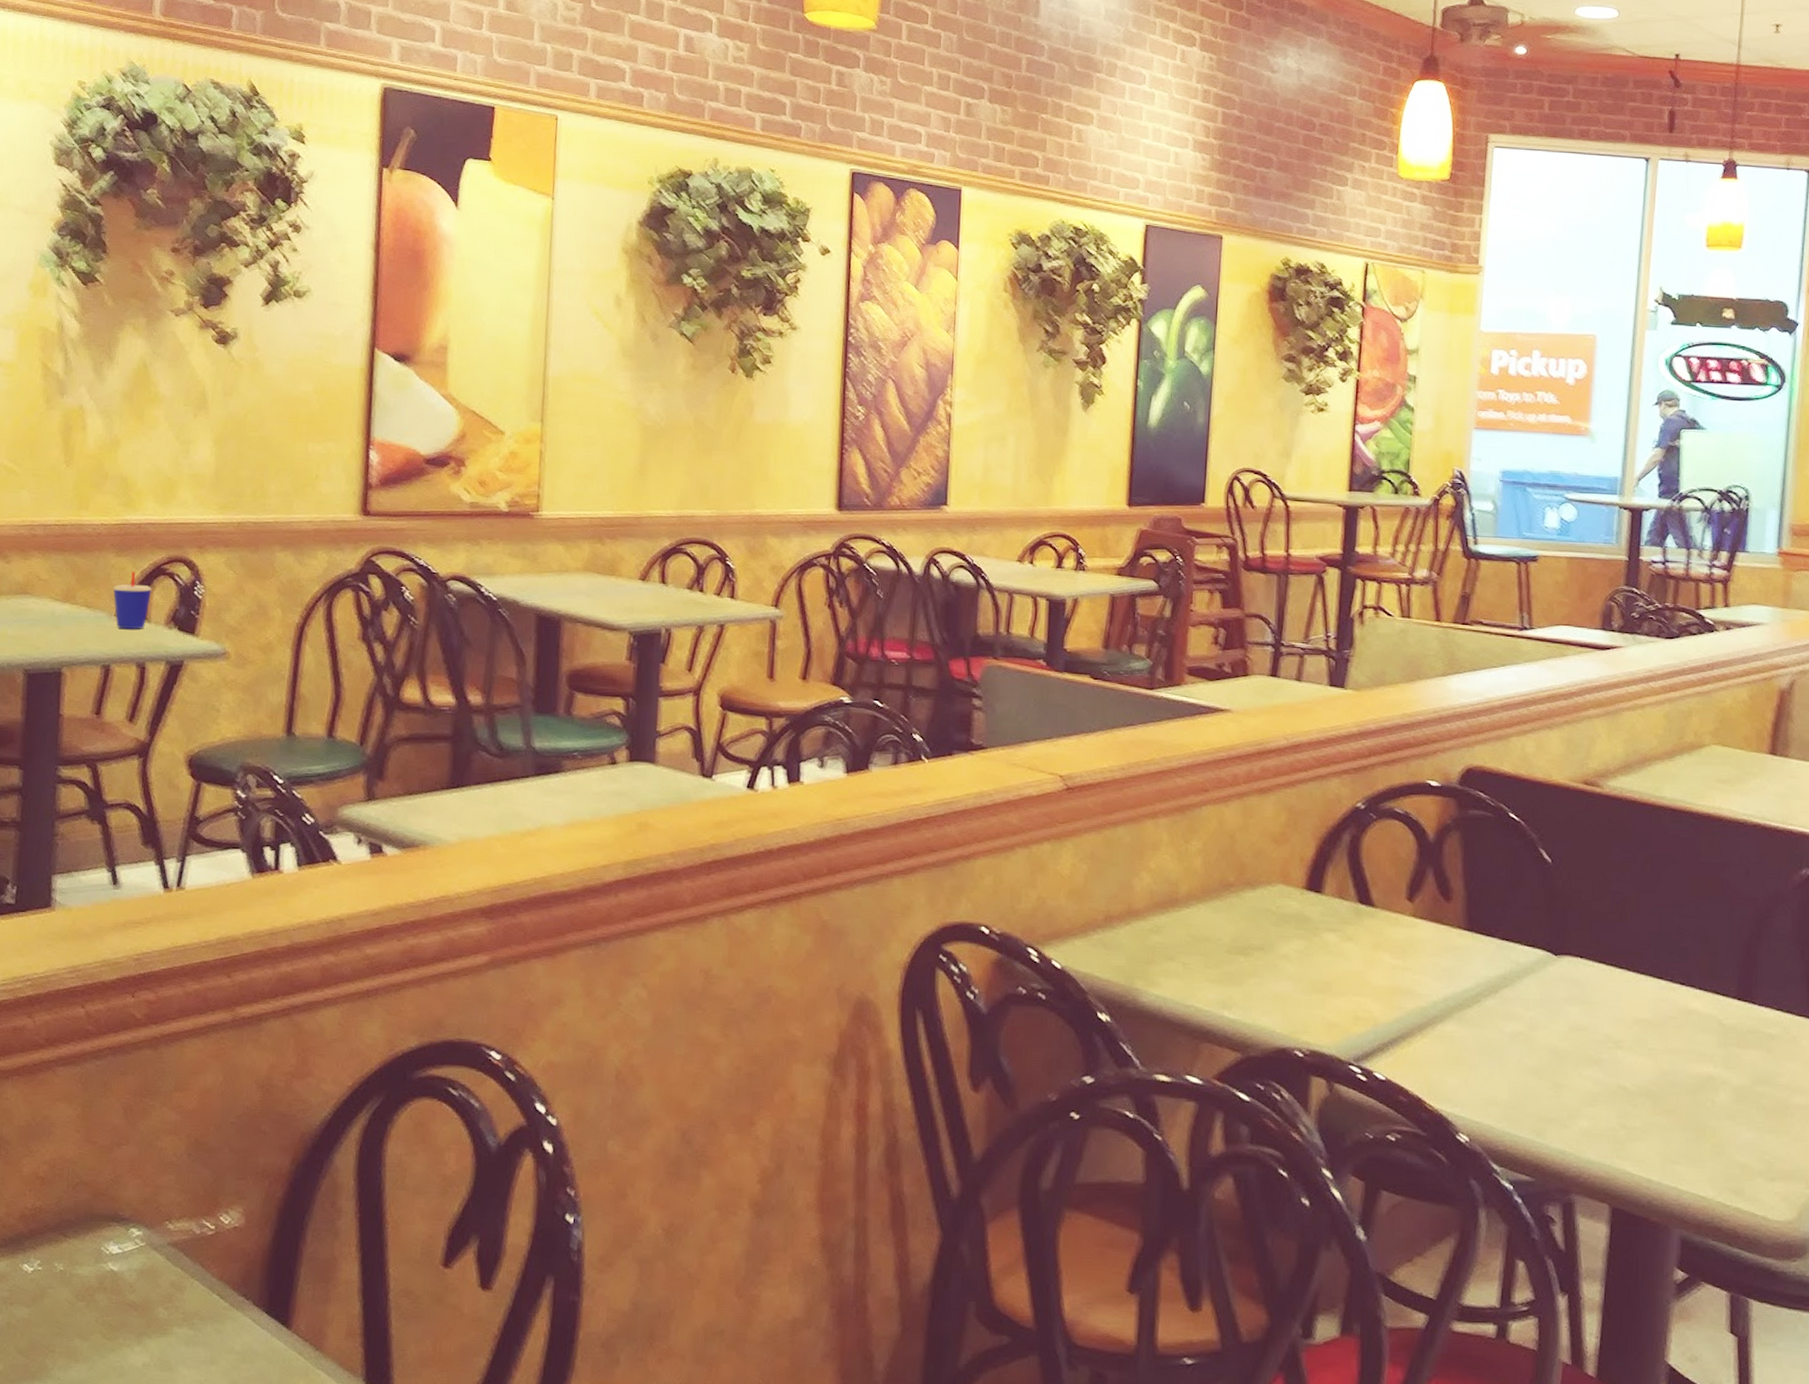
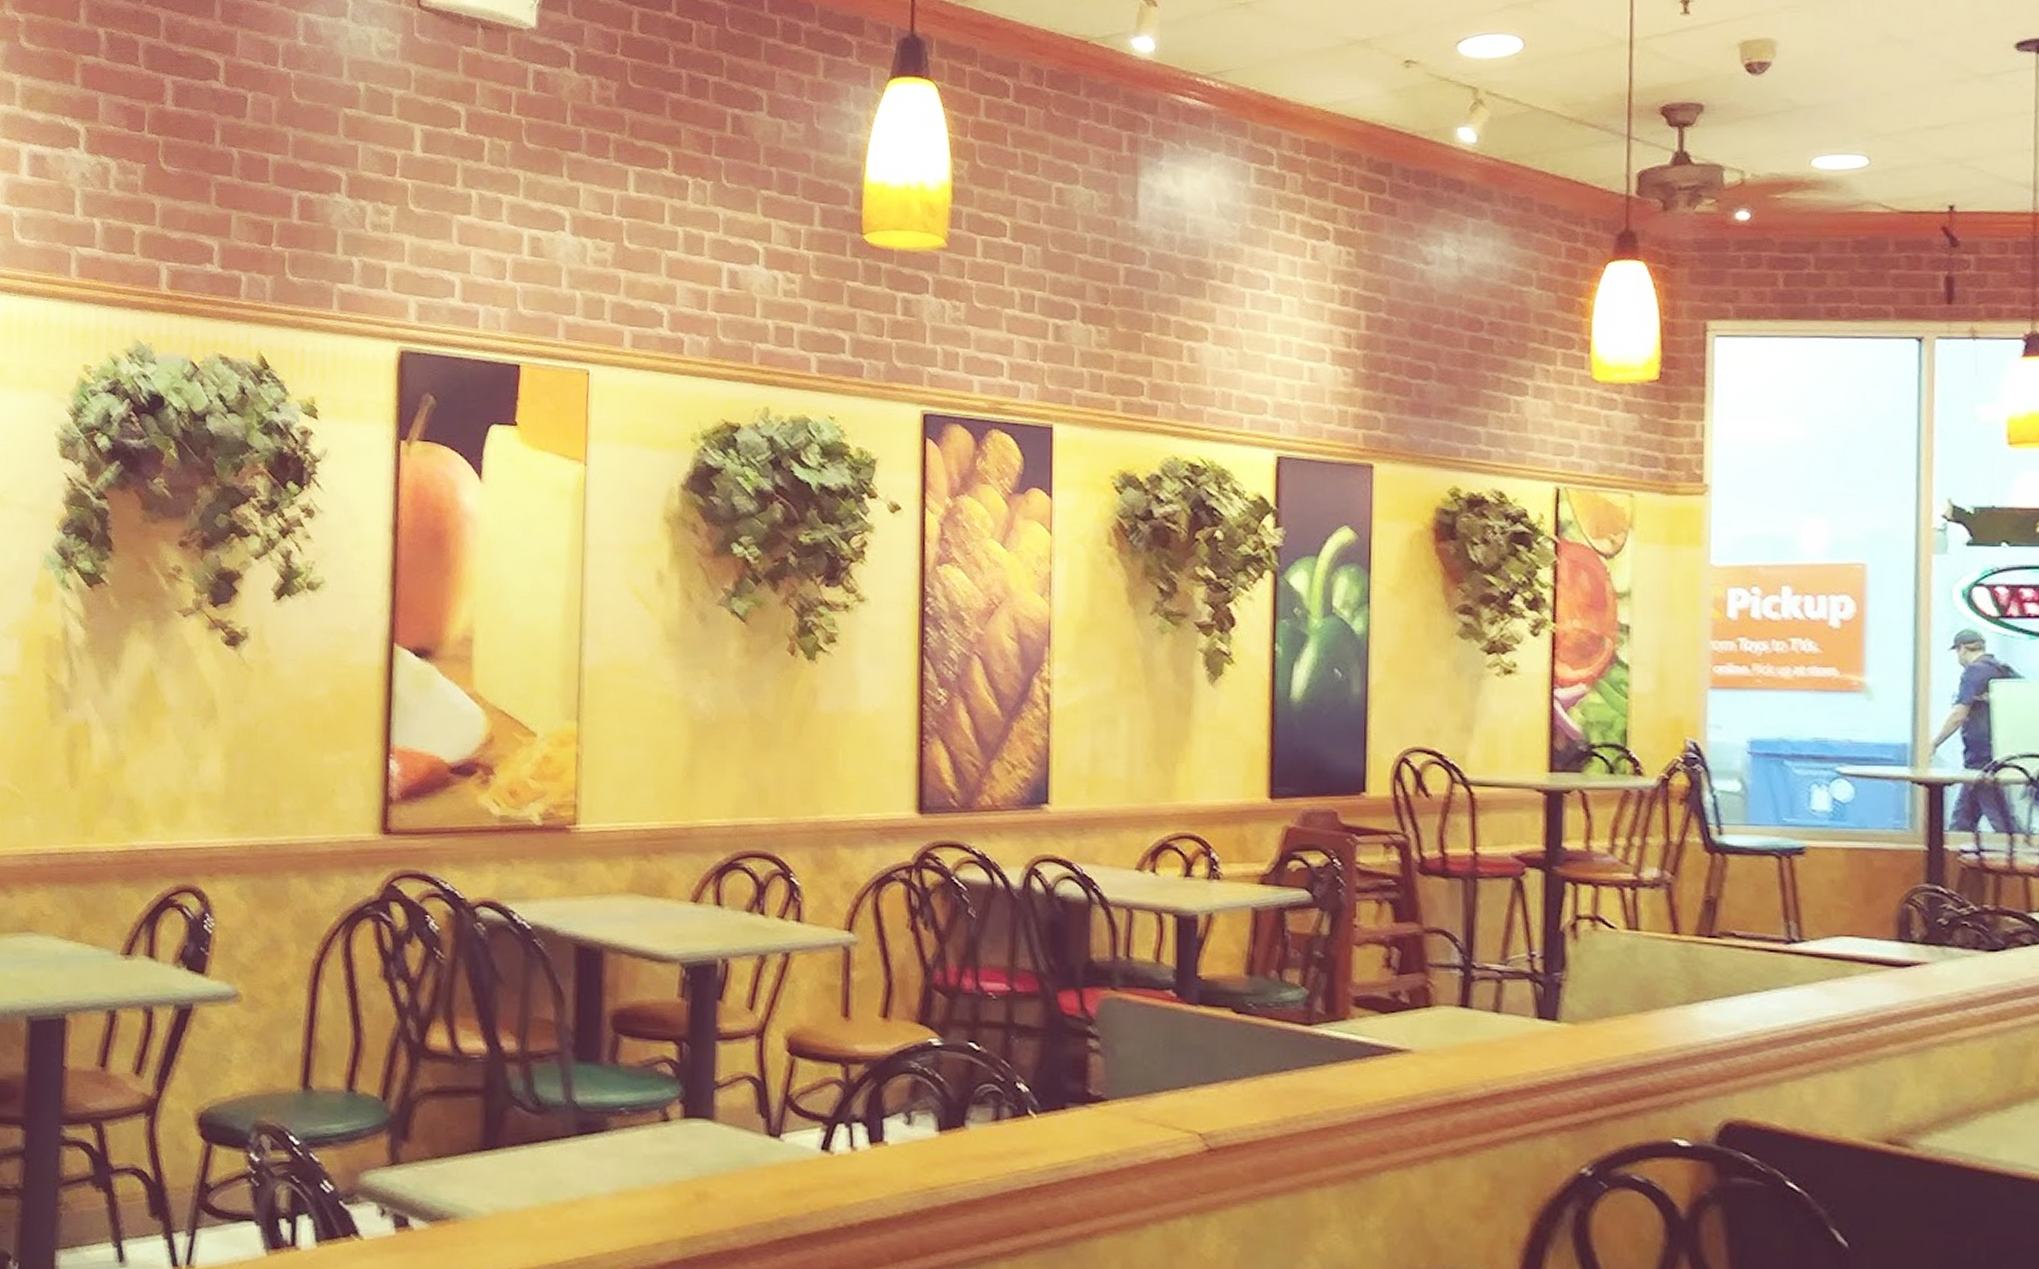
beverage cup: present [113,571,152,629] -> none [119,904,159,969]

